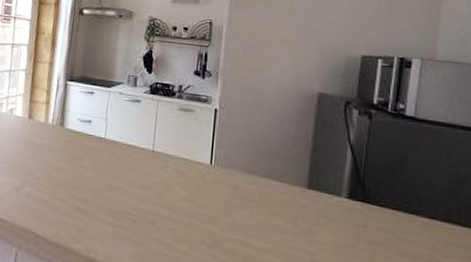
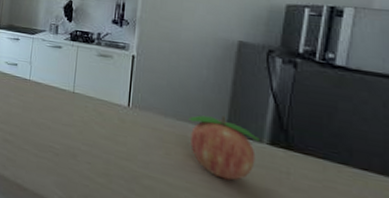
fruit: none [271,170,339,238] -> present [189,115,259,181]

